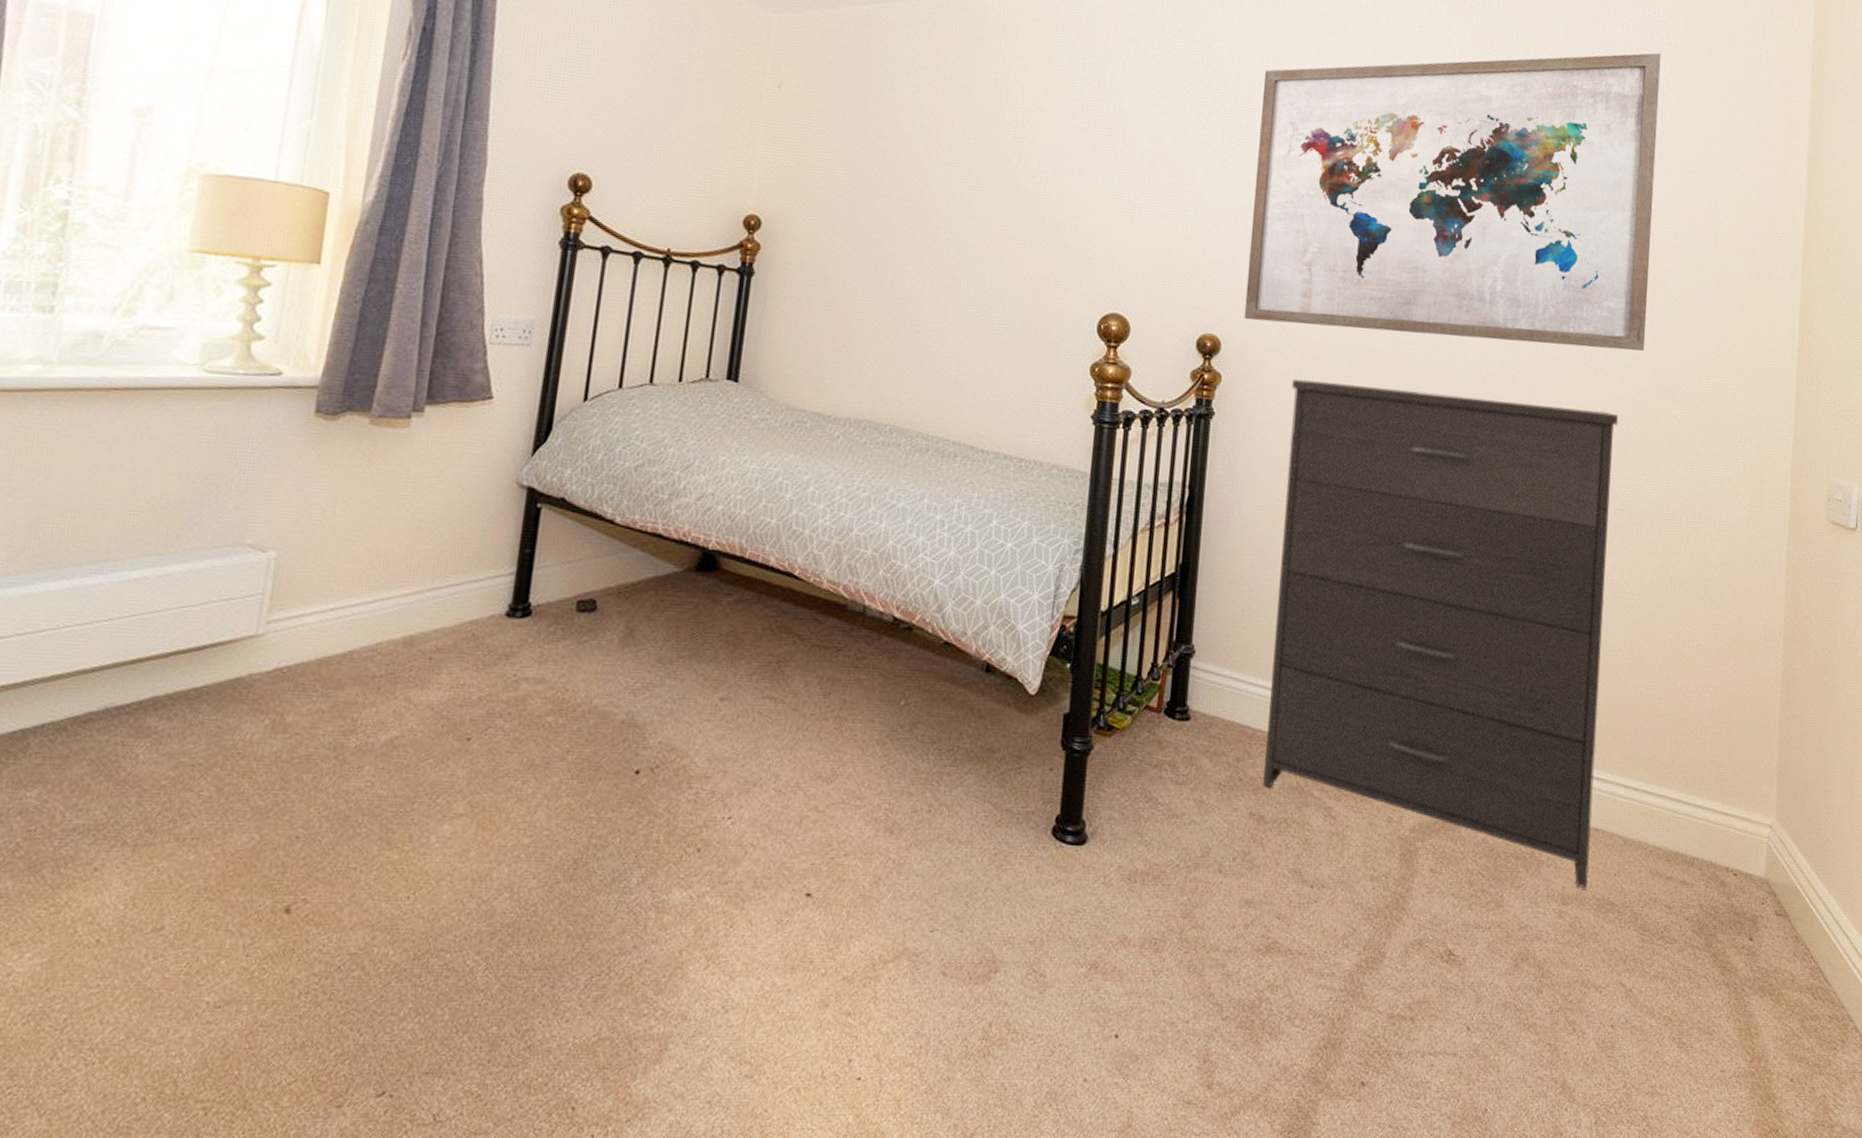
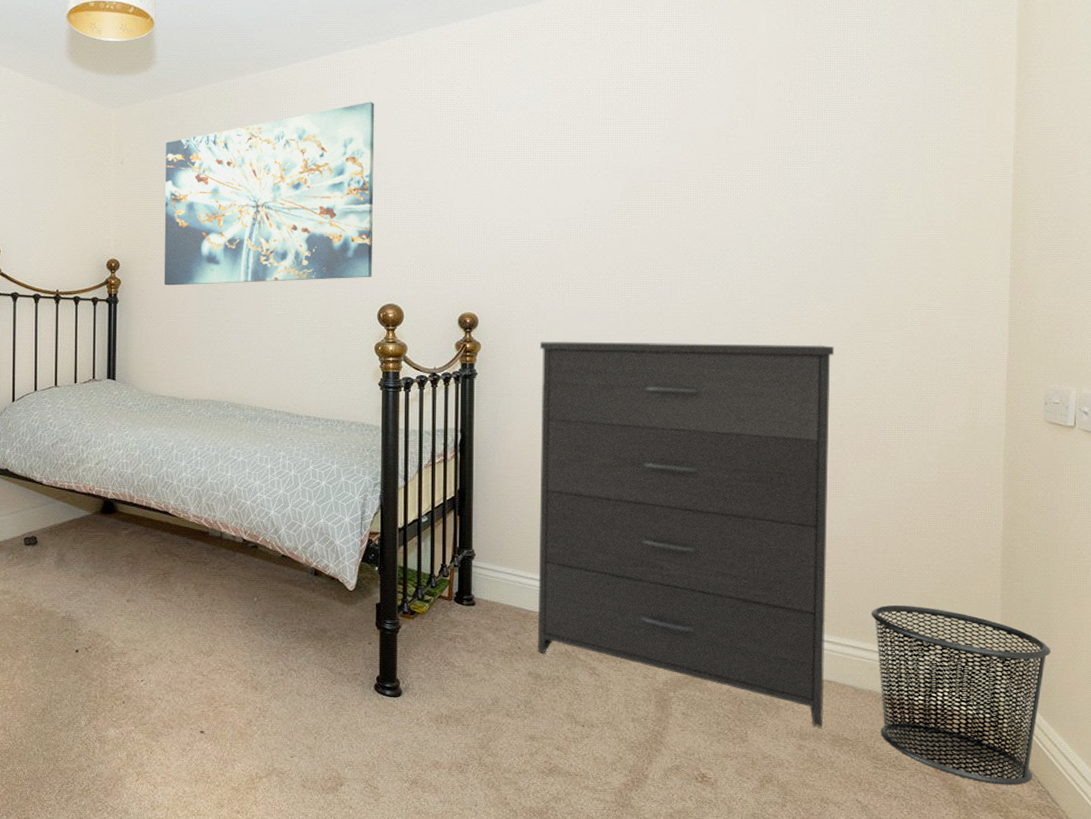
wall art: none [820,52,1116,277] -> present [164,102,375,286]
wall art: present [1244,53,1661,351] -> none [496,32,862,299]
waste bin: none [1644,734,1828,961] -> present [871,605,1051,785]

